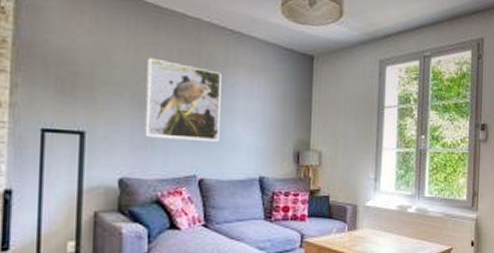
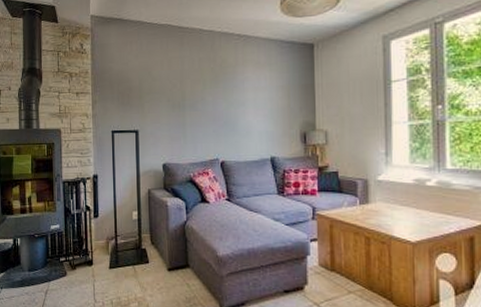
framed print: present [145,57,221,143] -> none [177,68,235,131]

